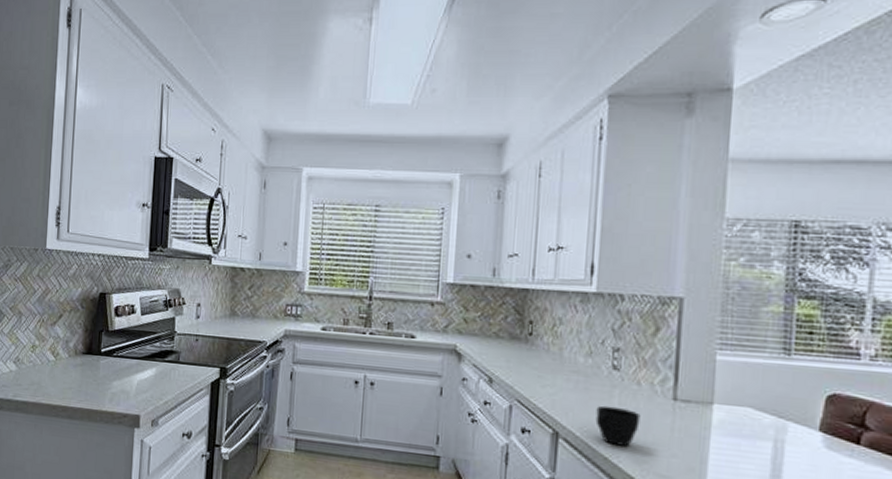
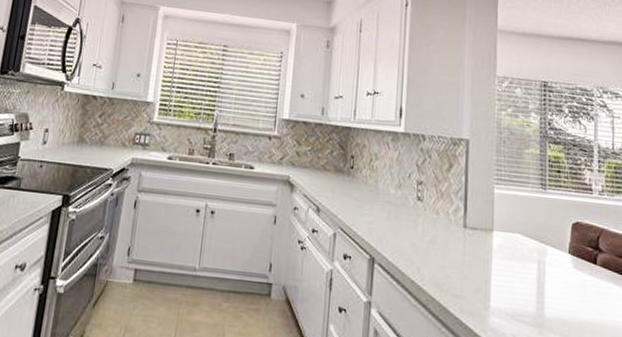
cup: present [595,405,641,447] -> none [404,233,439,270]

